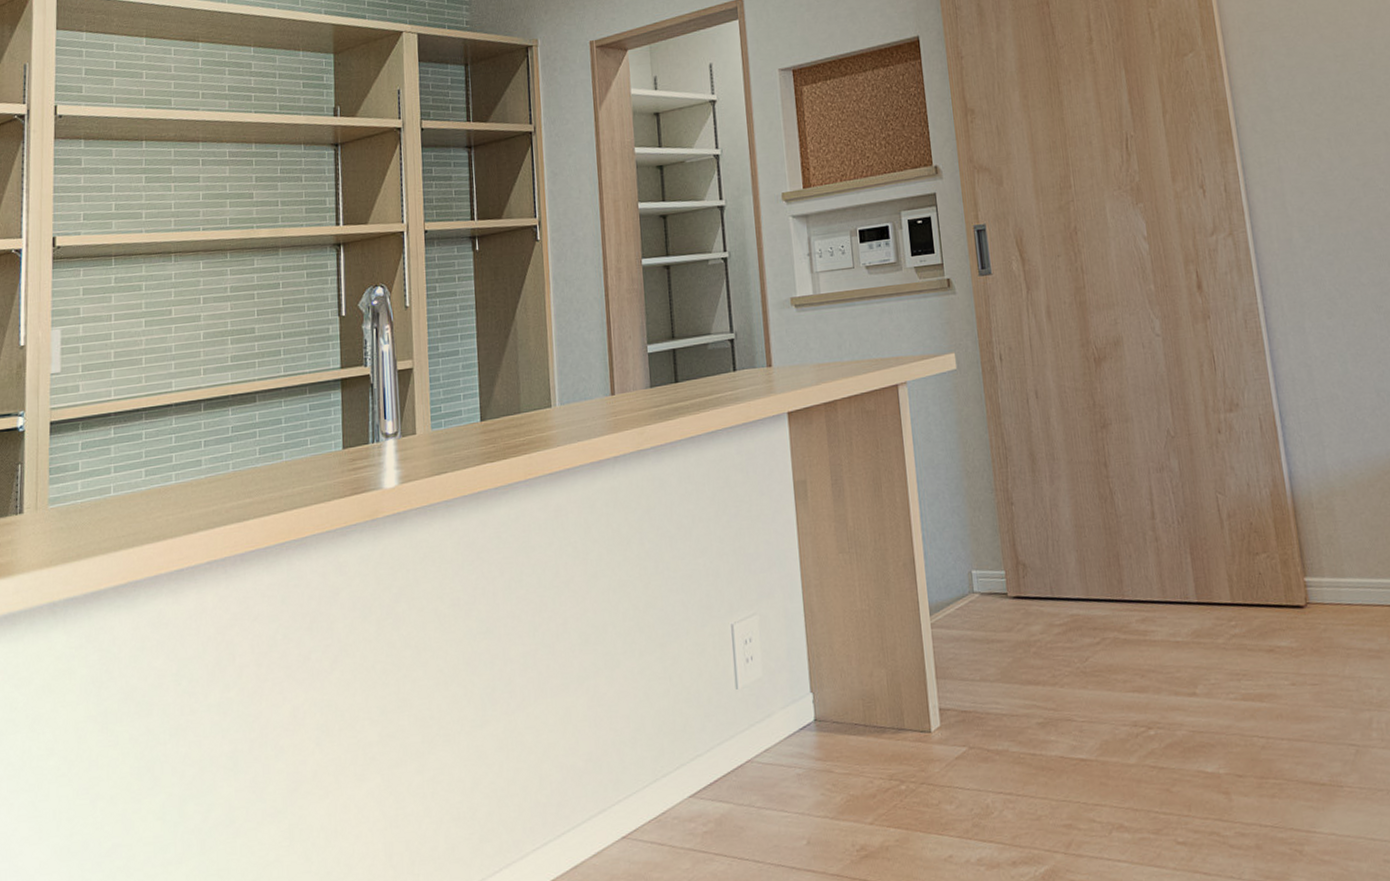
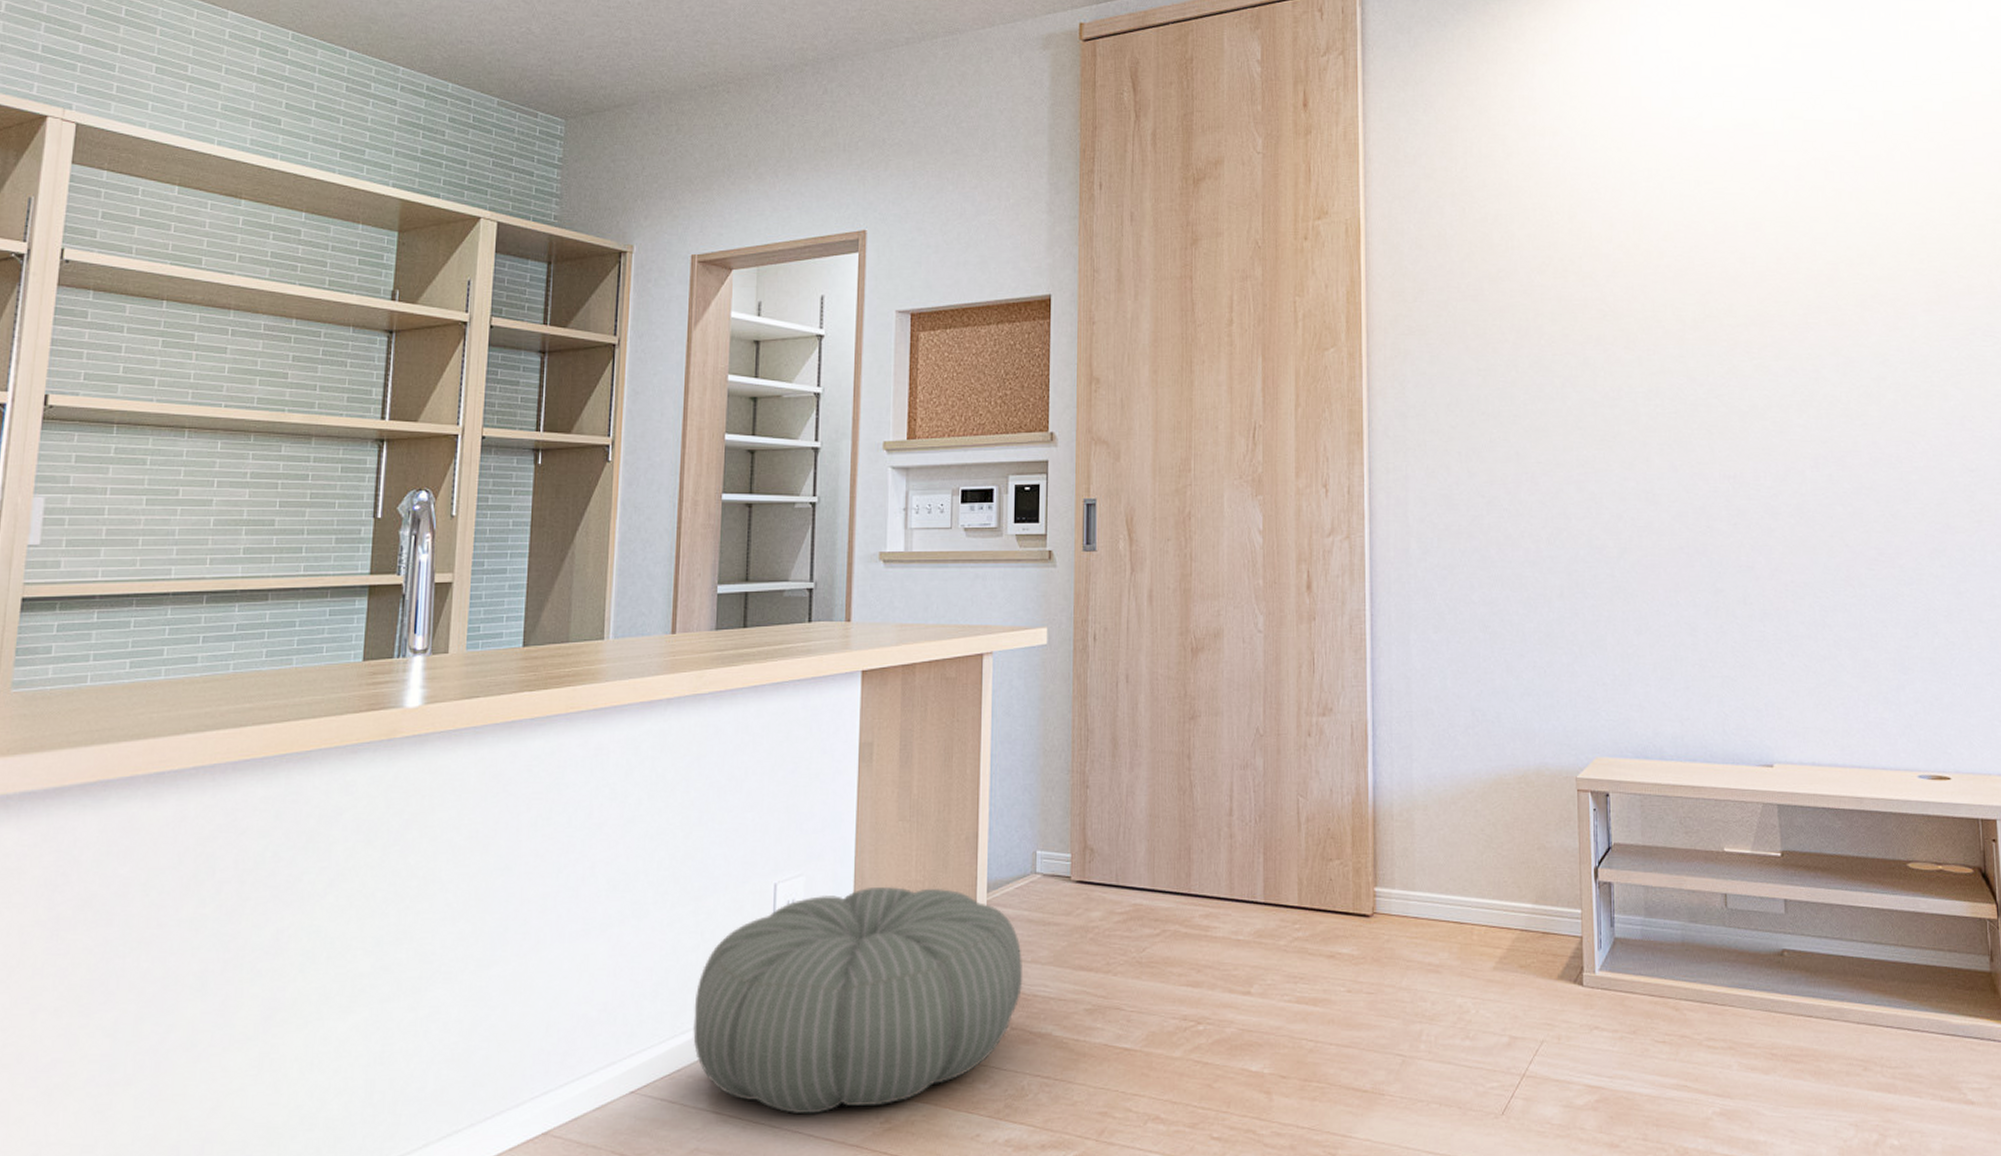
pouf: none [671,616,976,848] -> present [693,886,1023,1114]

